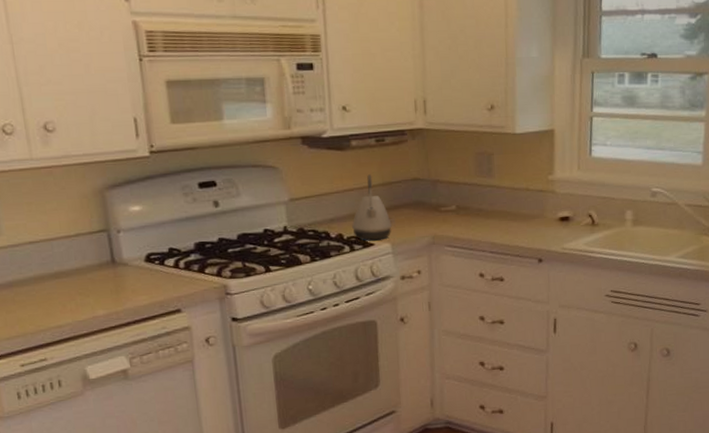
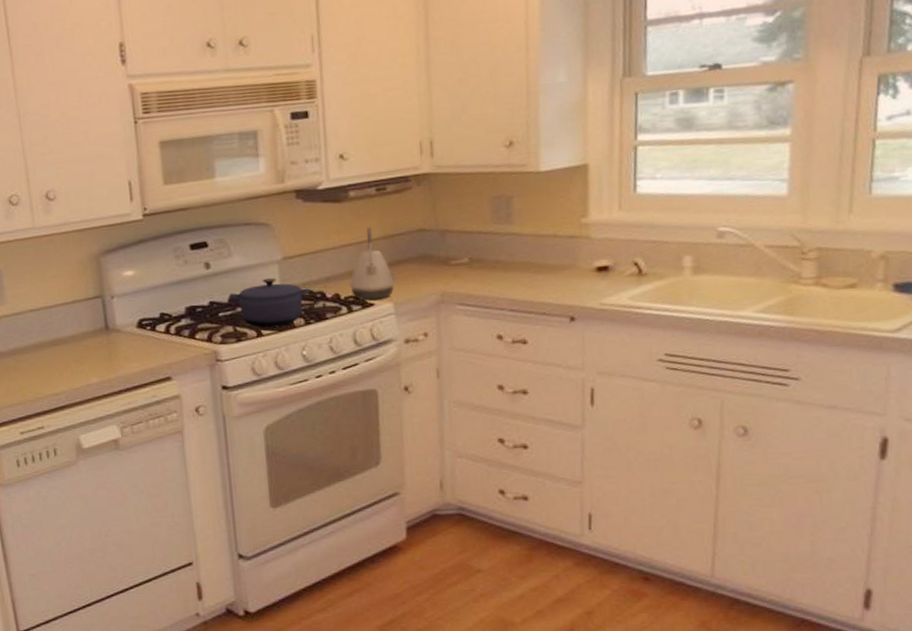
cooking pot: none [237,217,316,264] -> present [228,277,311,328]

